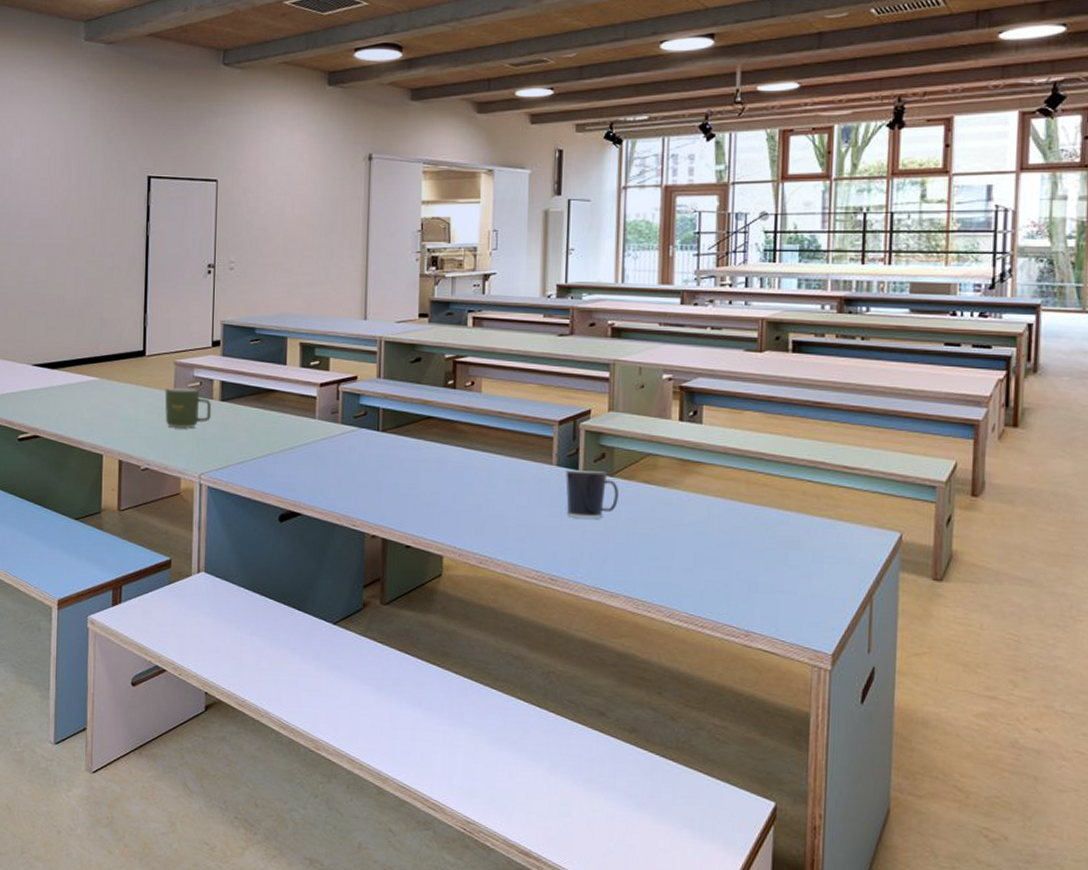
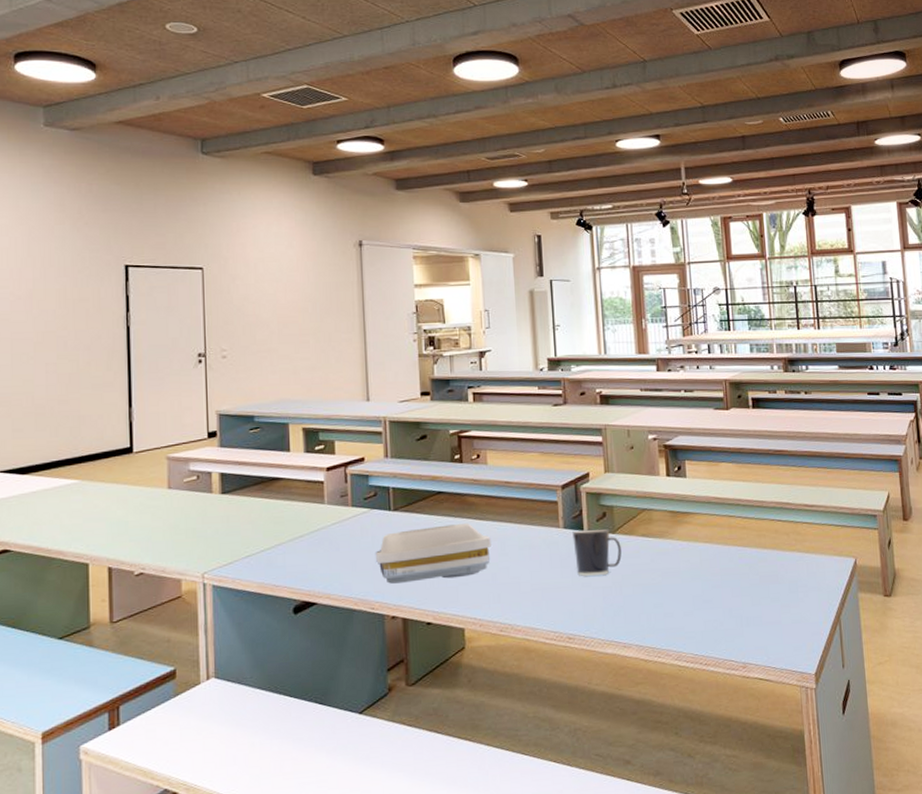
mug: present [164,387,211,429] -> none [157,482,211,528]
food container: none [361,450,478,505] -> present [376,522,491,584]

